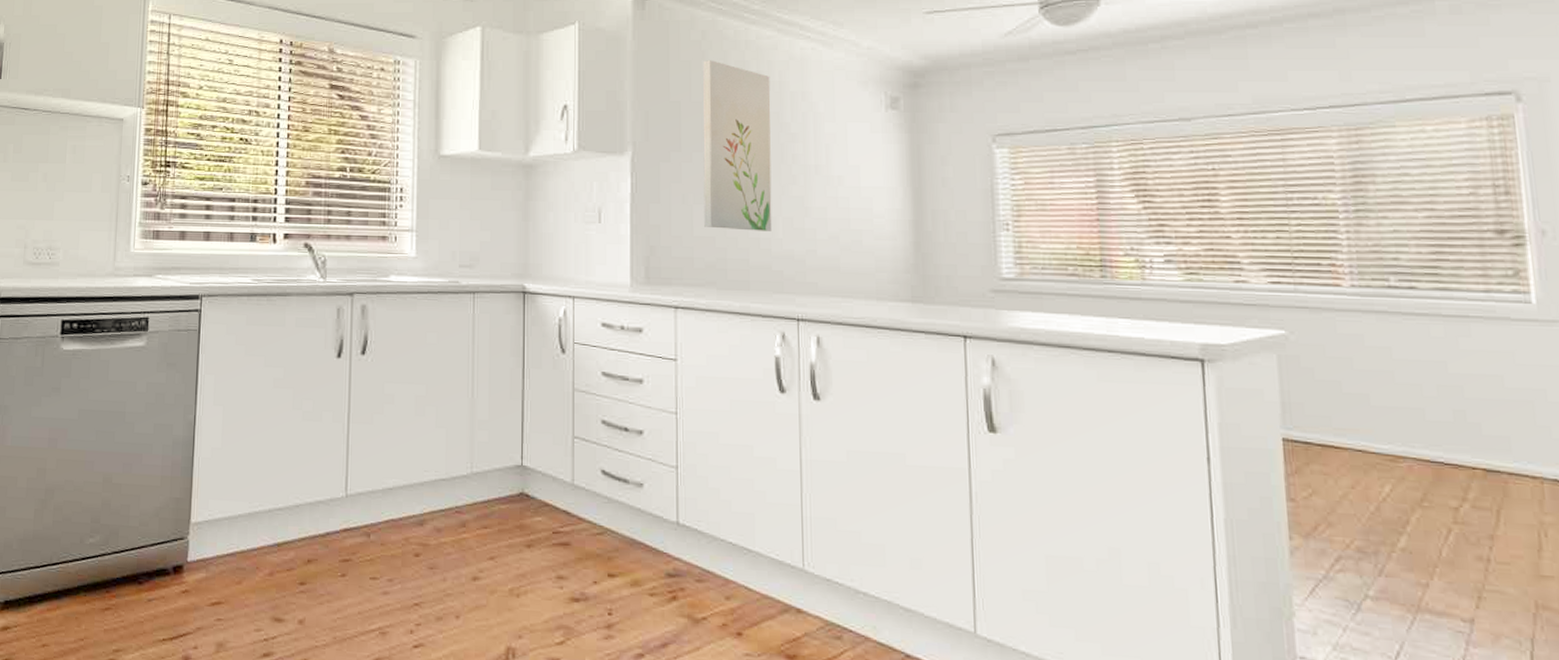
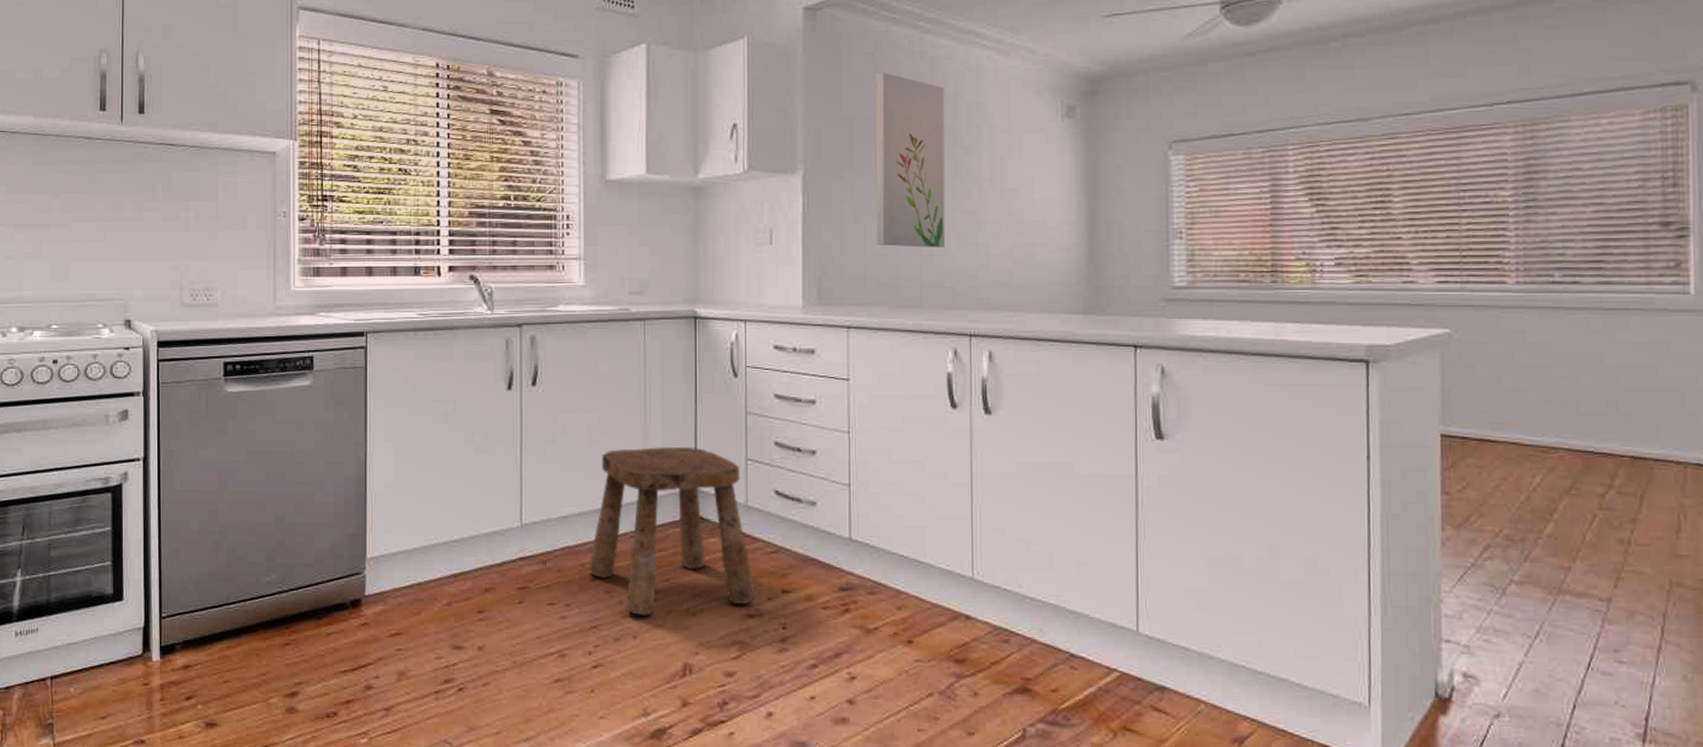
stool: none [412,420,581,596] -> present [588,446,756,617]

